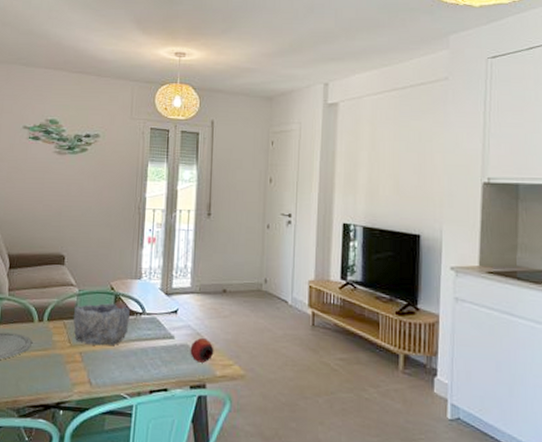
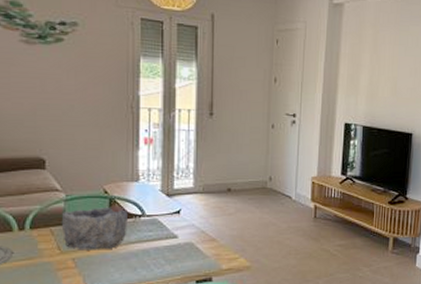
apple: present [190,338,214,363] -> none [195,236,220,258]

